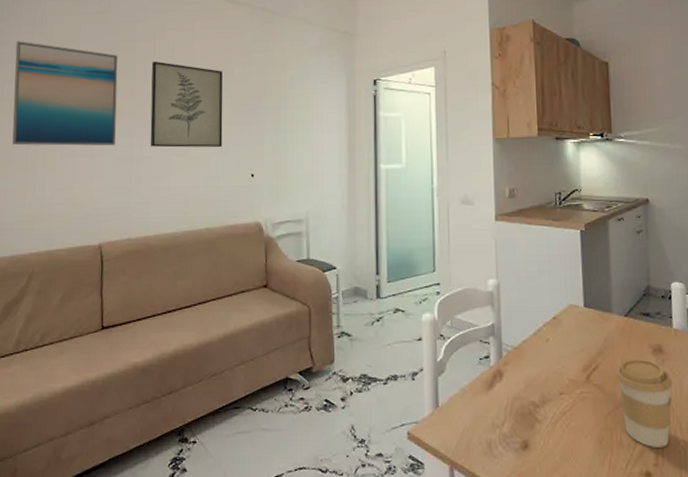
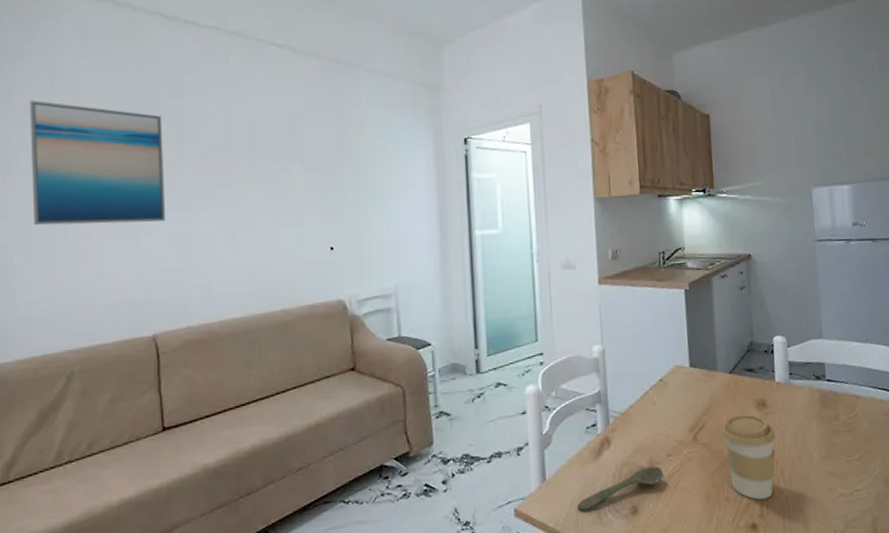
wall art: present [150,61,223,148] -> none [204,122,295,221]
spoon: none [468,403,555,440] -> present [577,466,663,511]

